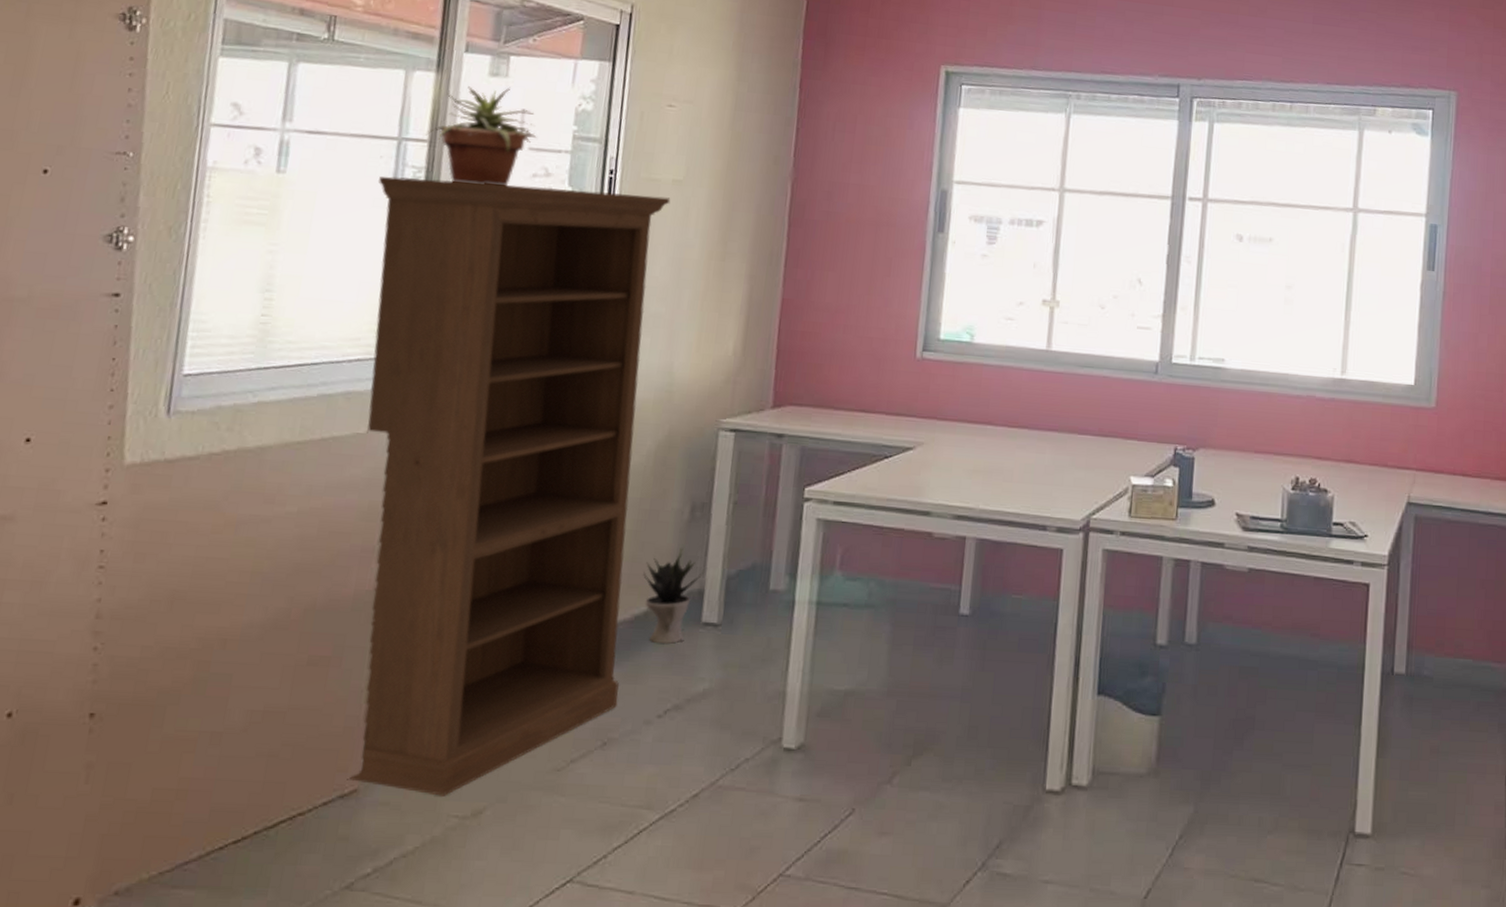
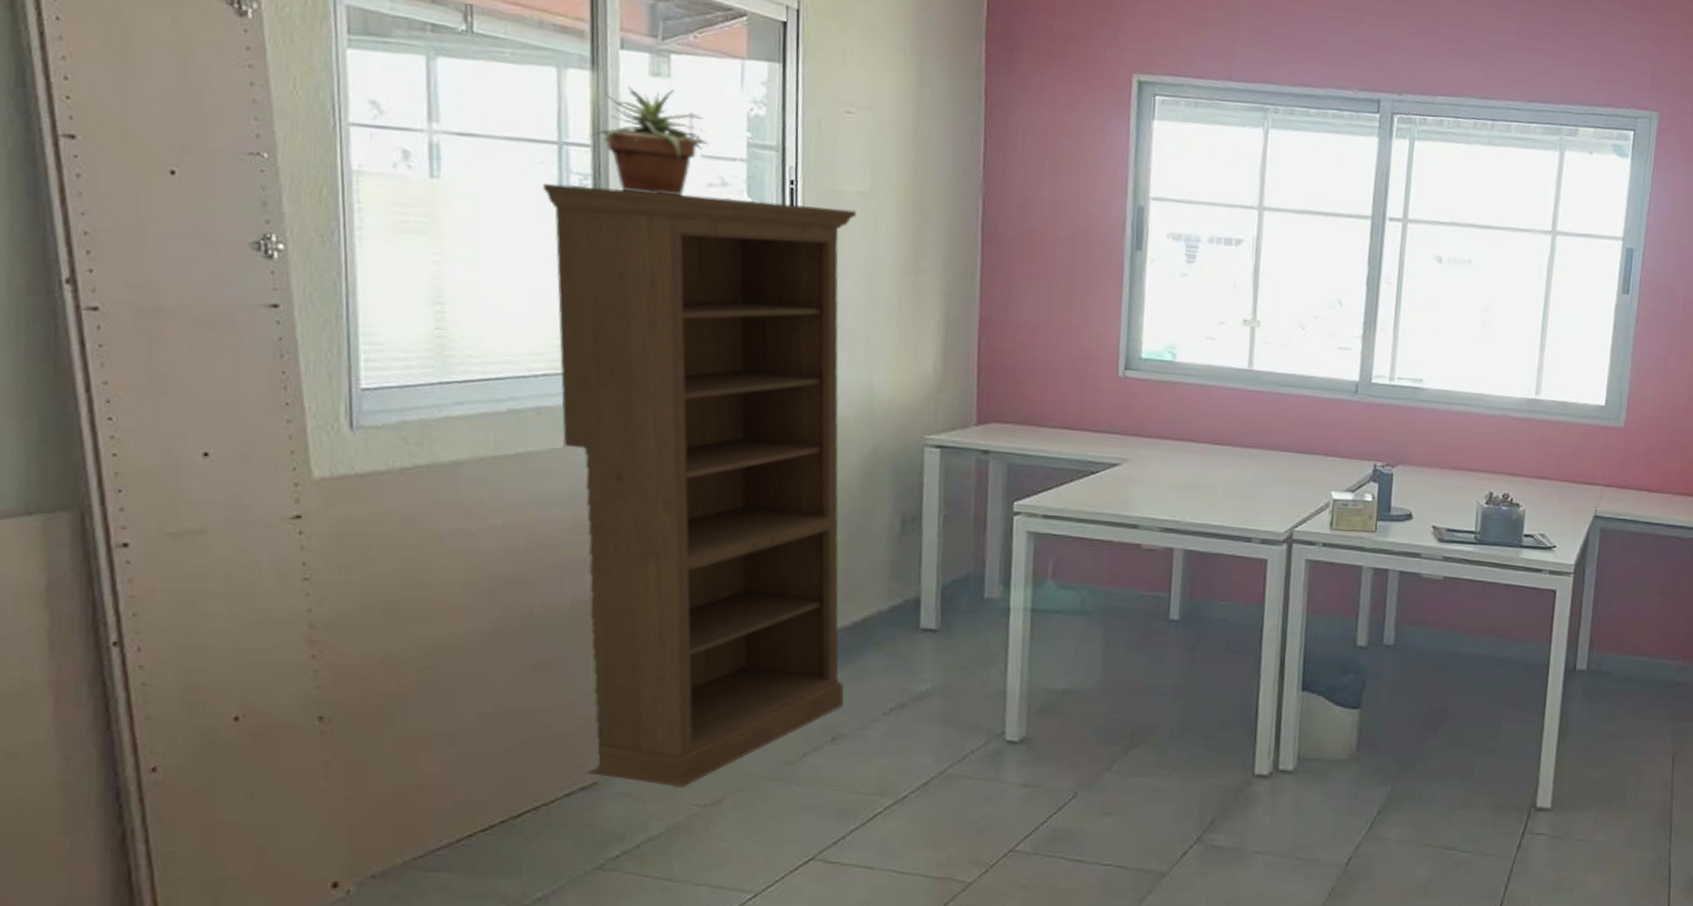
potted plant: present [643,548,704,645] -> none [859,559,919,649]

